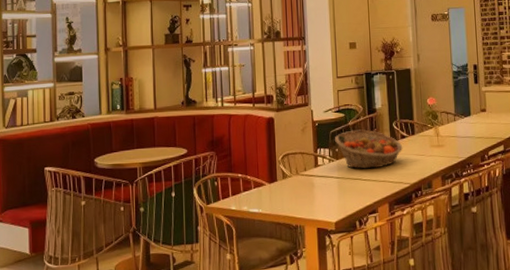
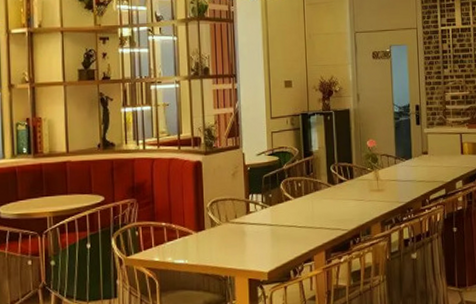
fruit basket: present [334,129,403,169] -> none [267,173,341,216]

